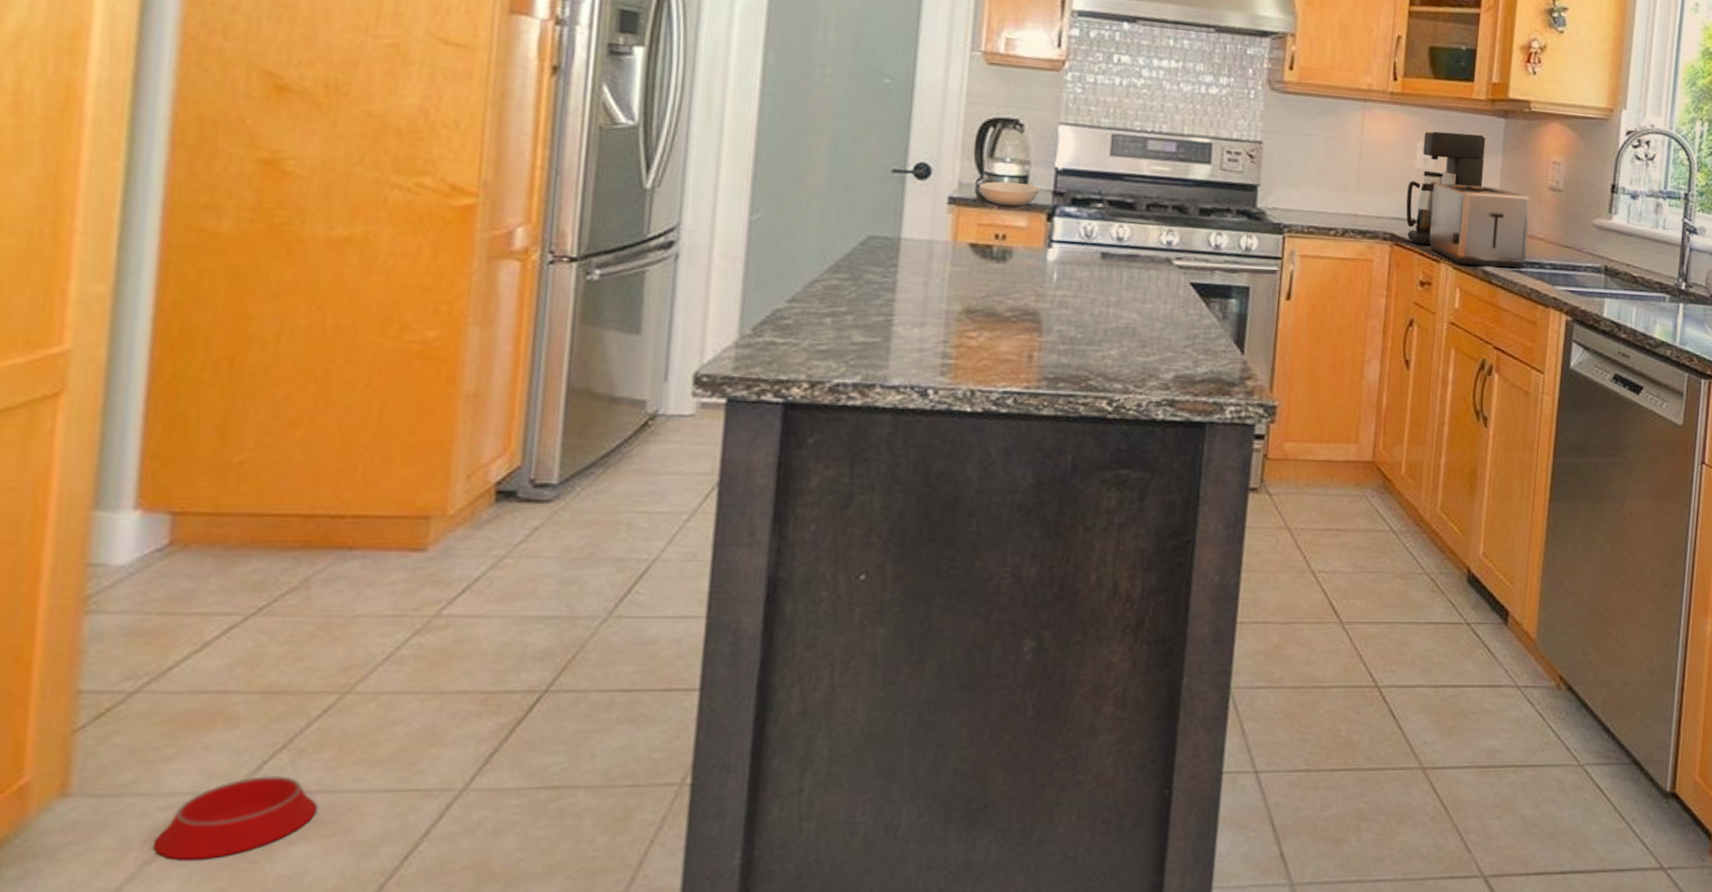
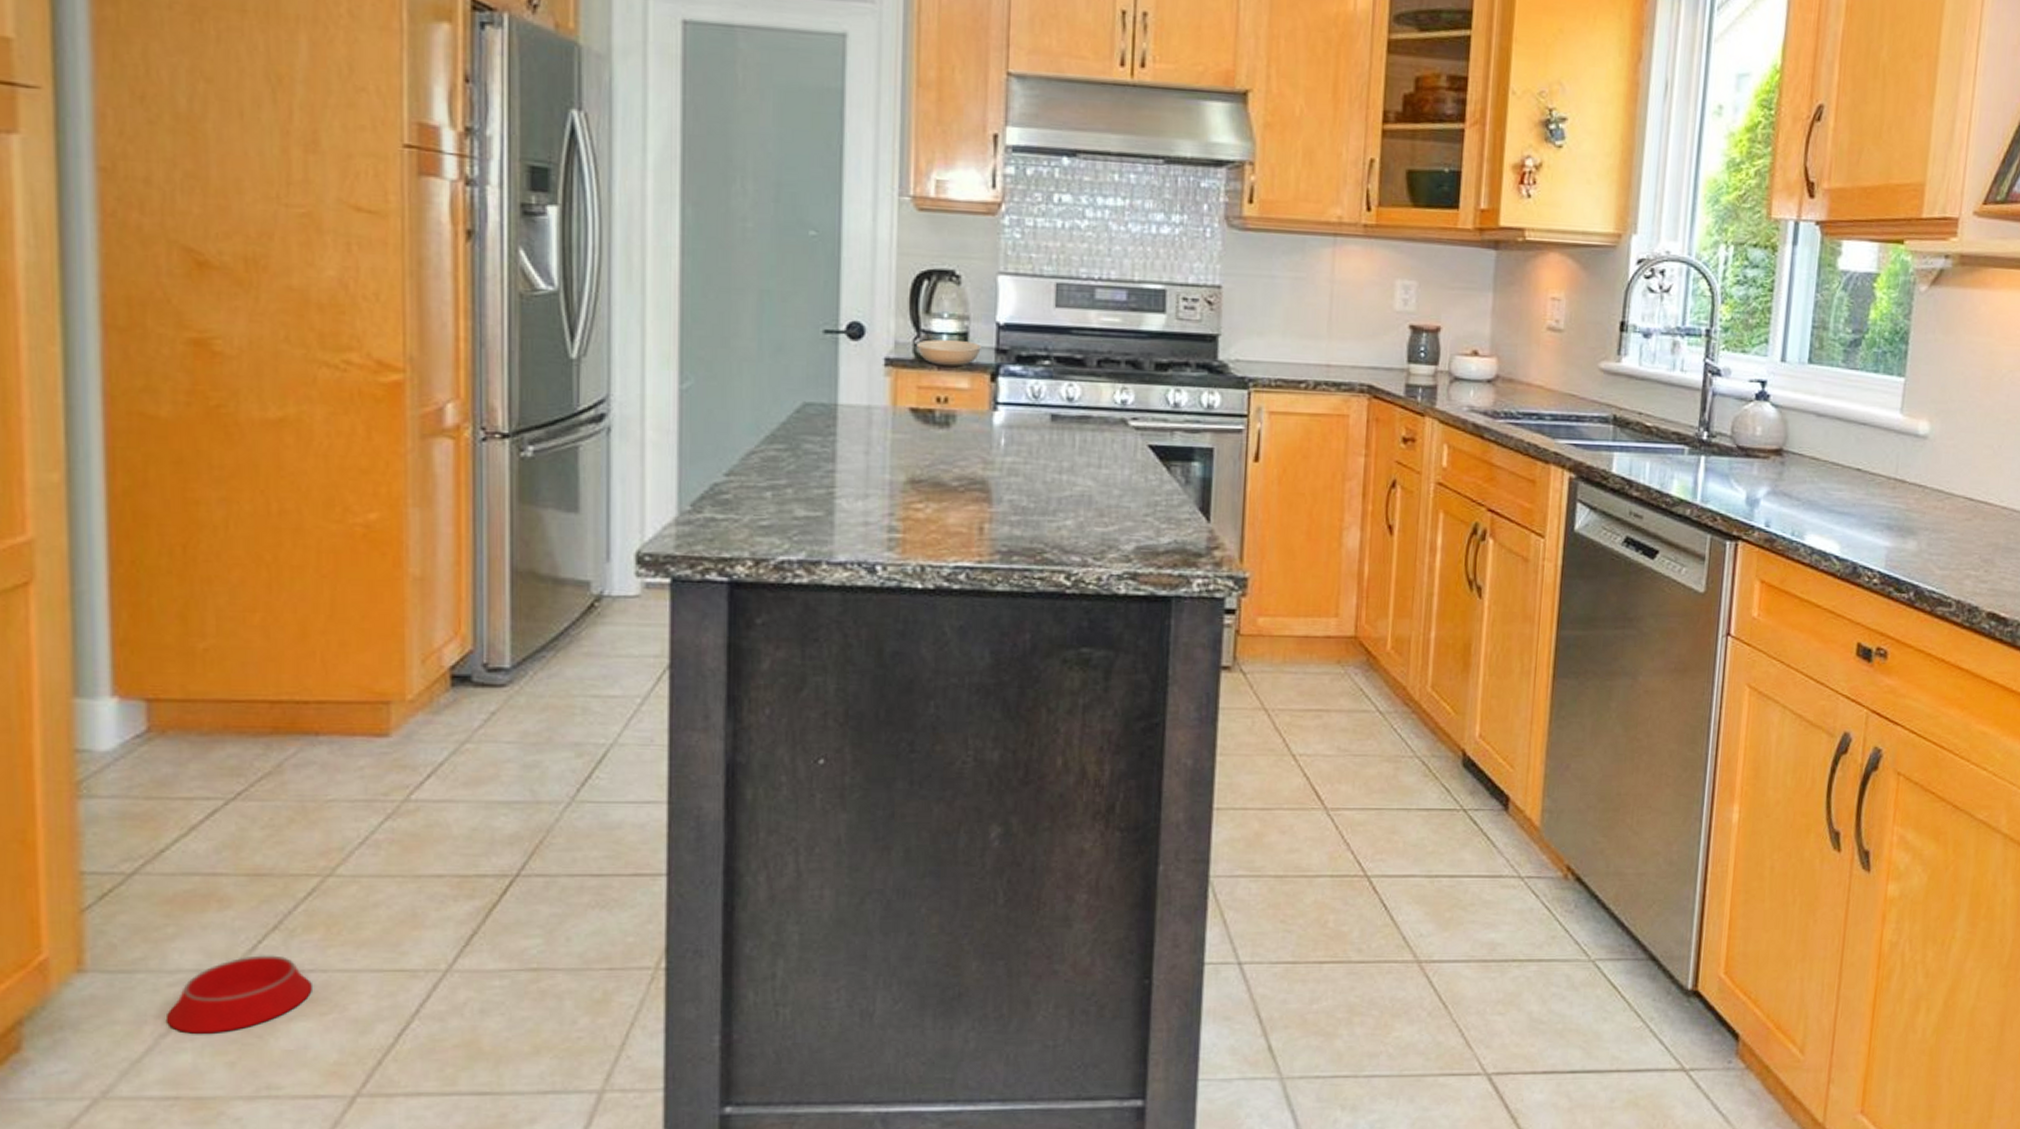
coffee maker: present [1406,131,1486,246] -> none [1384,267,1474,397]
toaster: present [1429,183,1531,268] -> none [1412,326,1527,420]

